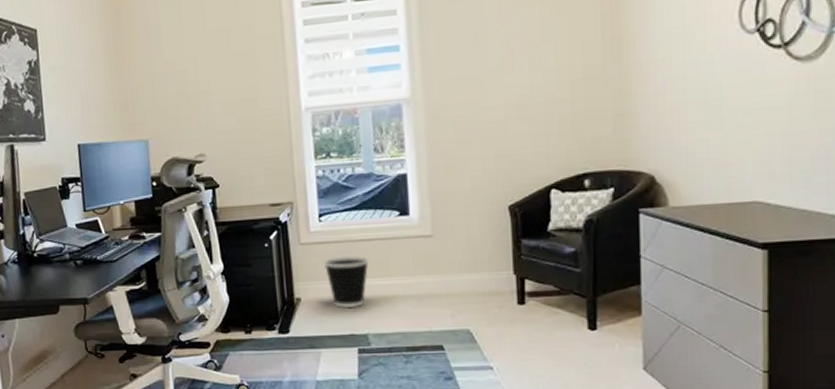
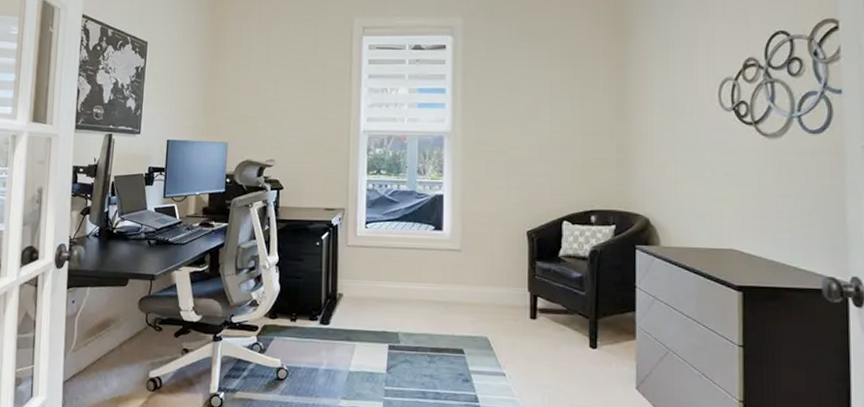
wastebasket: present [323,255,369,309] -> none [365,260,405,308]

